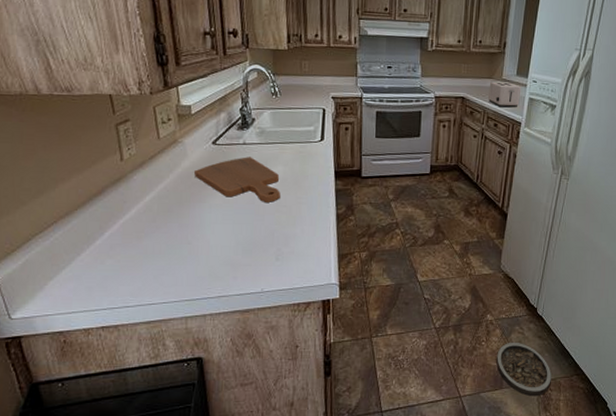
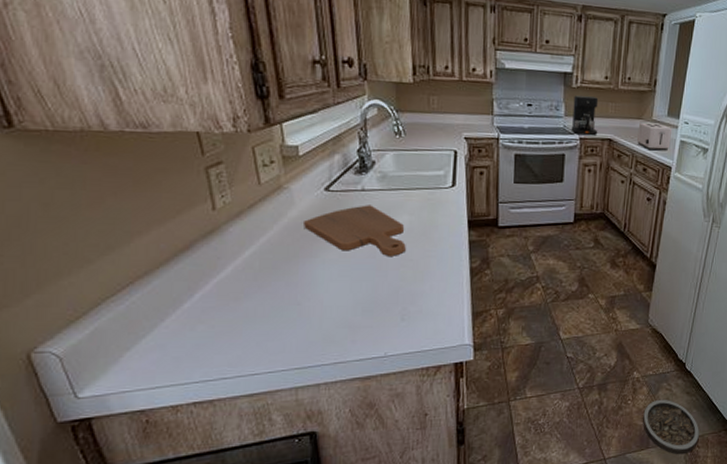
coffee maker: none [427,58,452,94] -> present [571,95,599,136]

